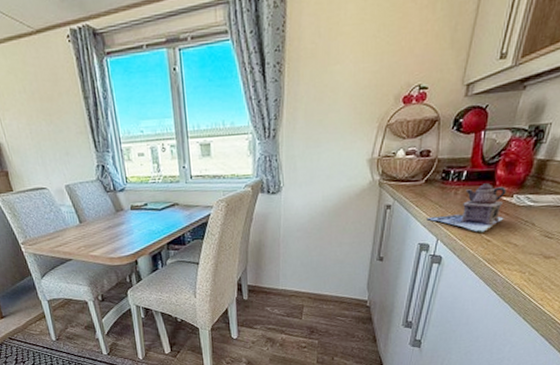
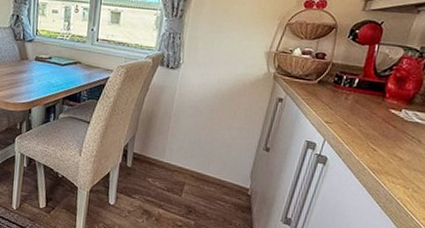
teapot: present [426,183,507,234] -> none [315,94,396,142]

